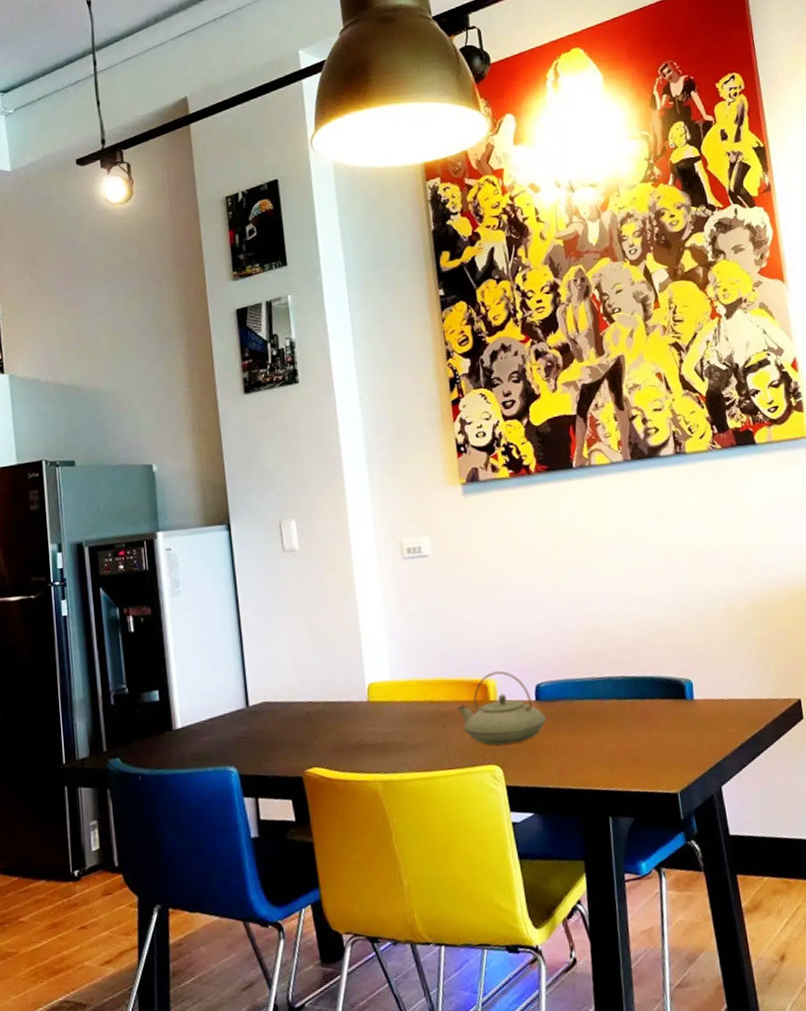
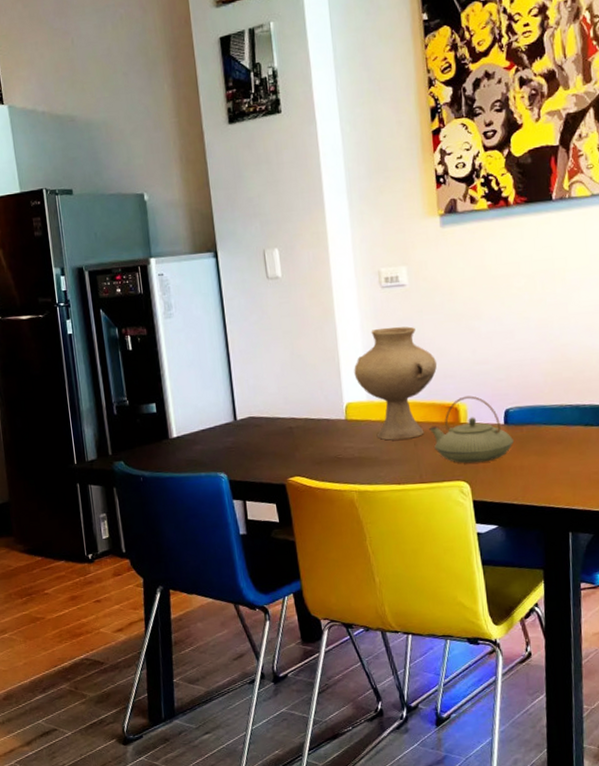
vase: none [376,599,464,723] -> present [354,326,438,440]

